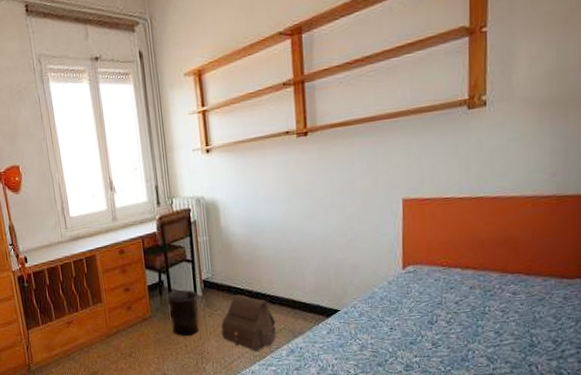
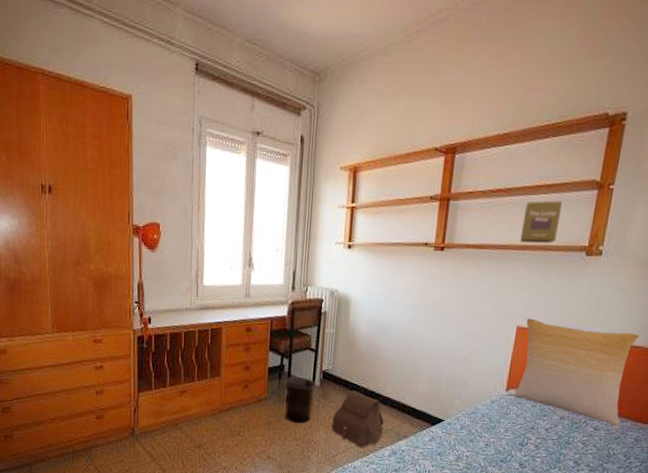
books: none [388,57,431,111] -> present [520,200,563,244]
pillow: none [412,182,547,287] -> present [514,318,639,427]

